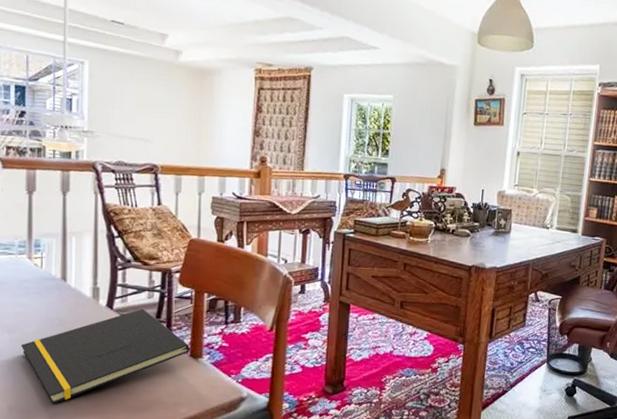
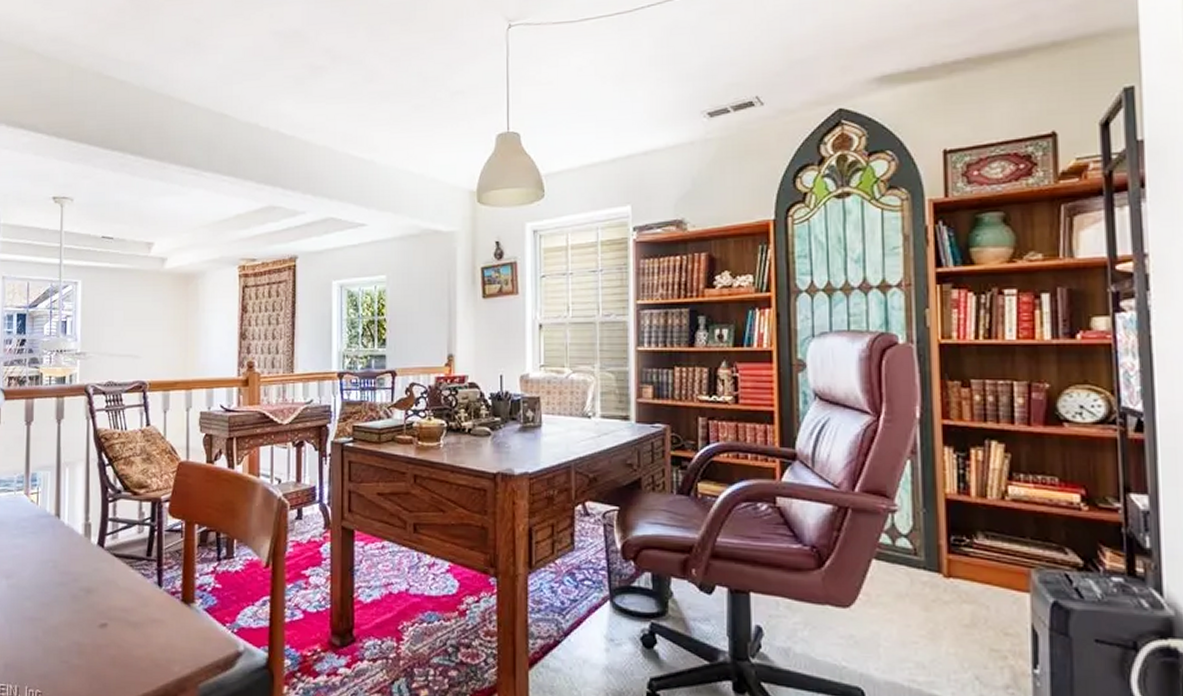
notepad: present [21,308,191,404] -> none [18,545,182,661]

